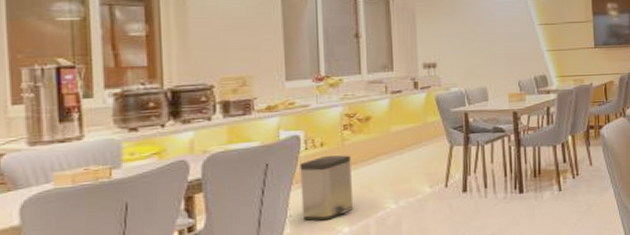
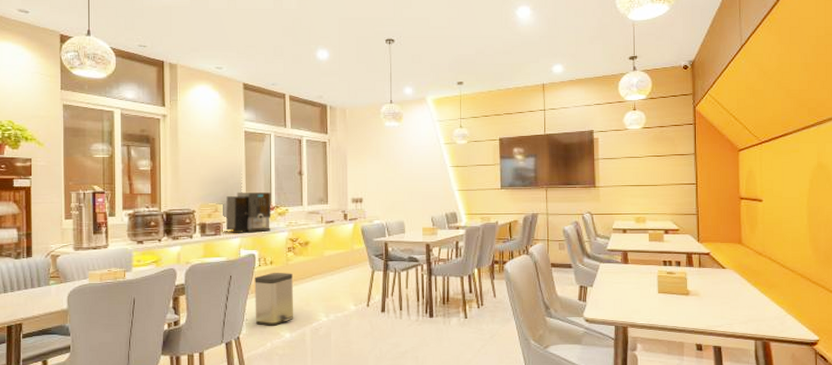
coffee machine: none [257,59,320,111] -> present [226,191,272,233]

